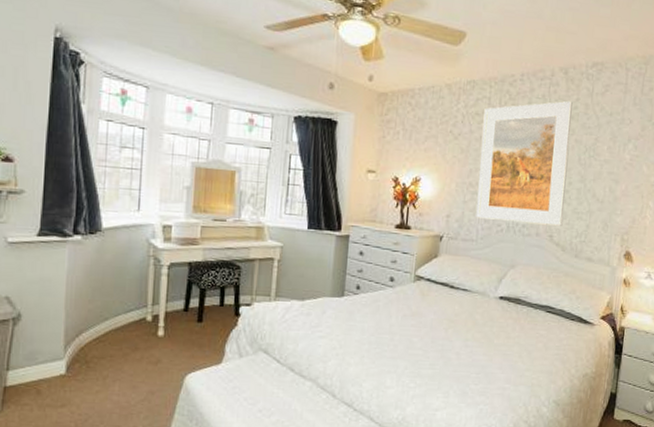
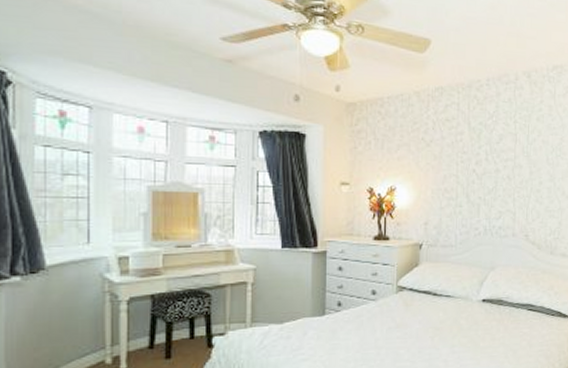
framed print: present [476,100,573,226] -> none [453,103,538,225]

